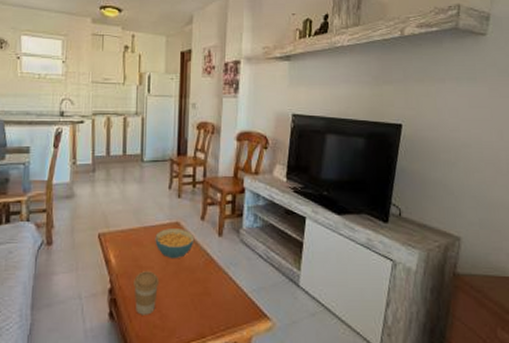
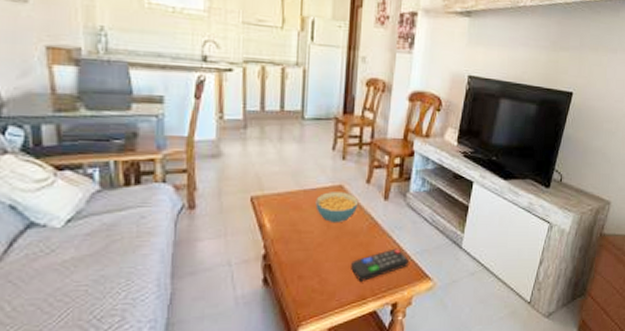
coffee cup: present [134,271,160,315] -> none [291,236,320,280]
remote control: none [190,285,246,318] -> present [351,248,409,281]

